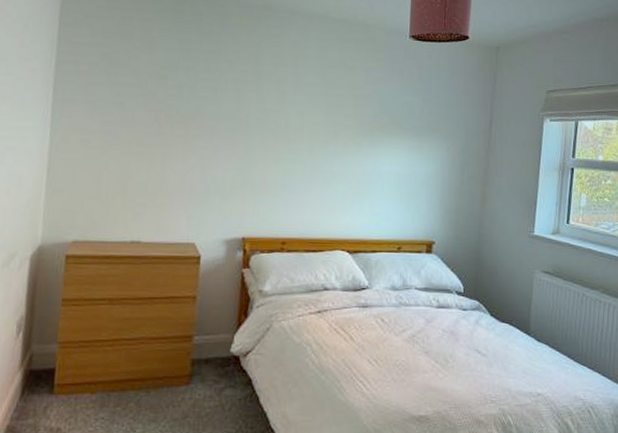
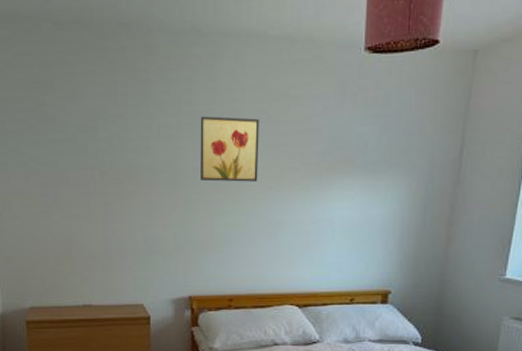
wall art: none [262,75,319,135] -> present [200,116,259,182]

